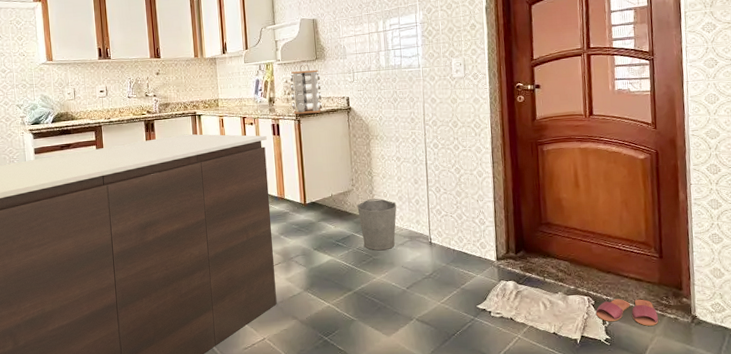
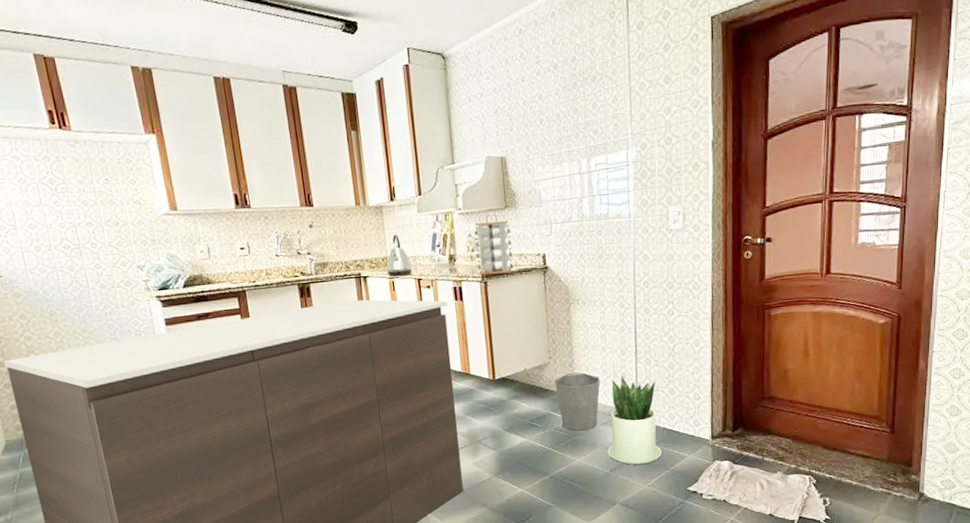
kettle: none [217,80,240,116] -> present [386,234,413,278]
planter: none [404,202,453,284] -> present [607,376,662,465]
slippers: present [595,298,659,326] -> none [816,477,884,505]

